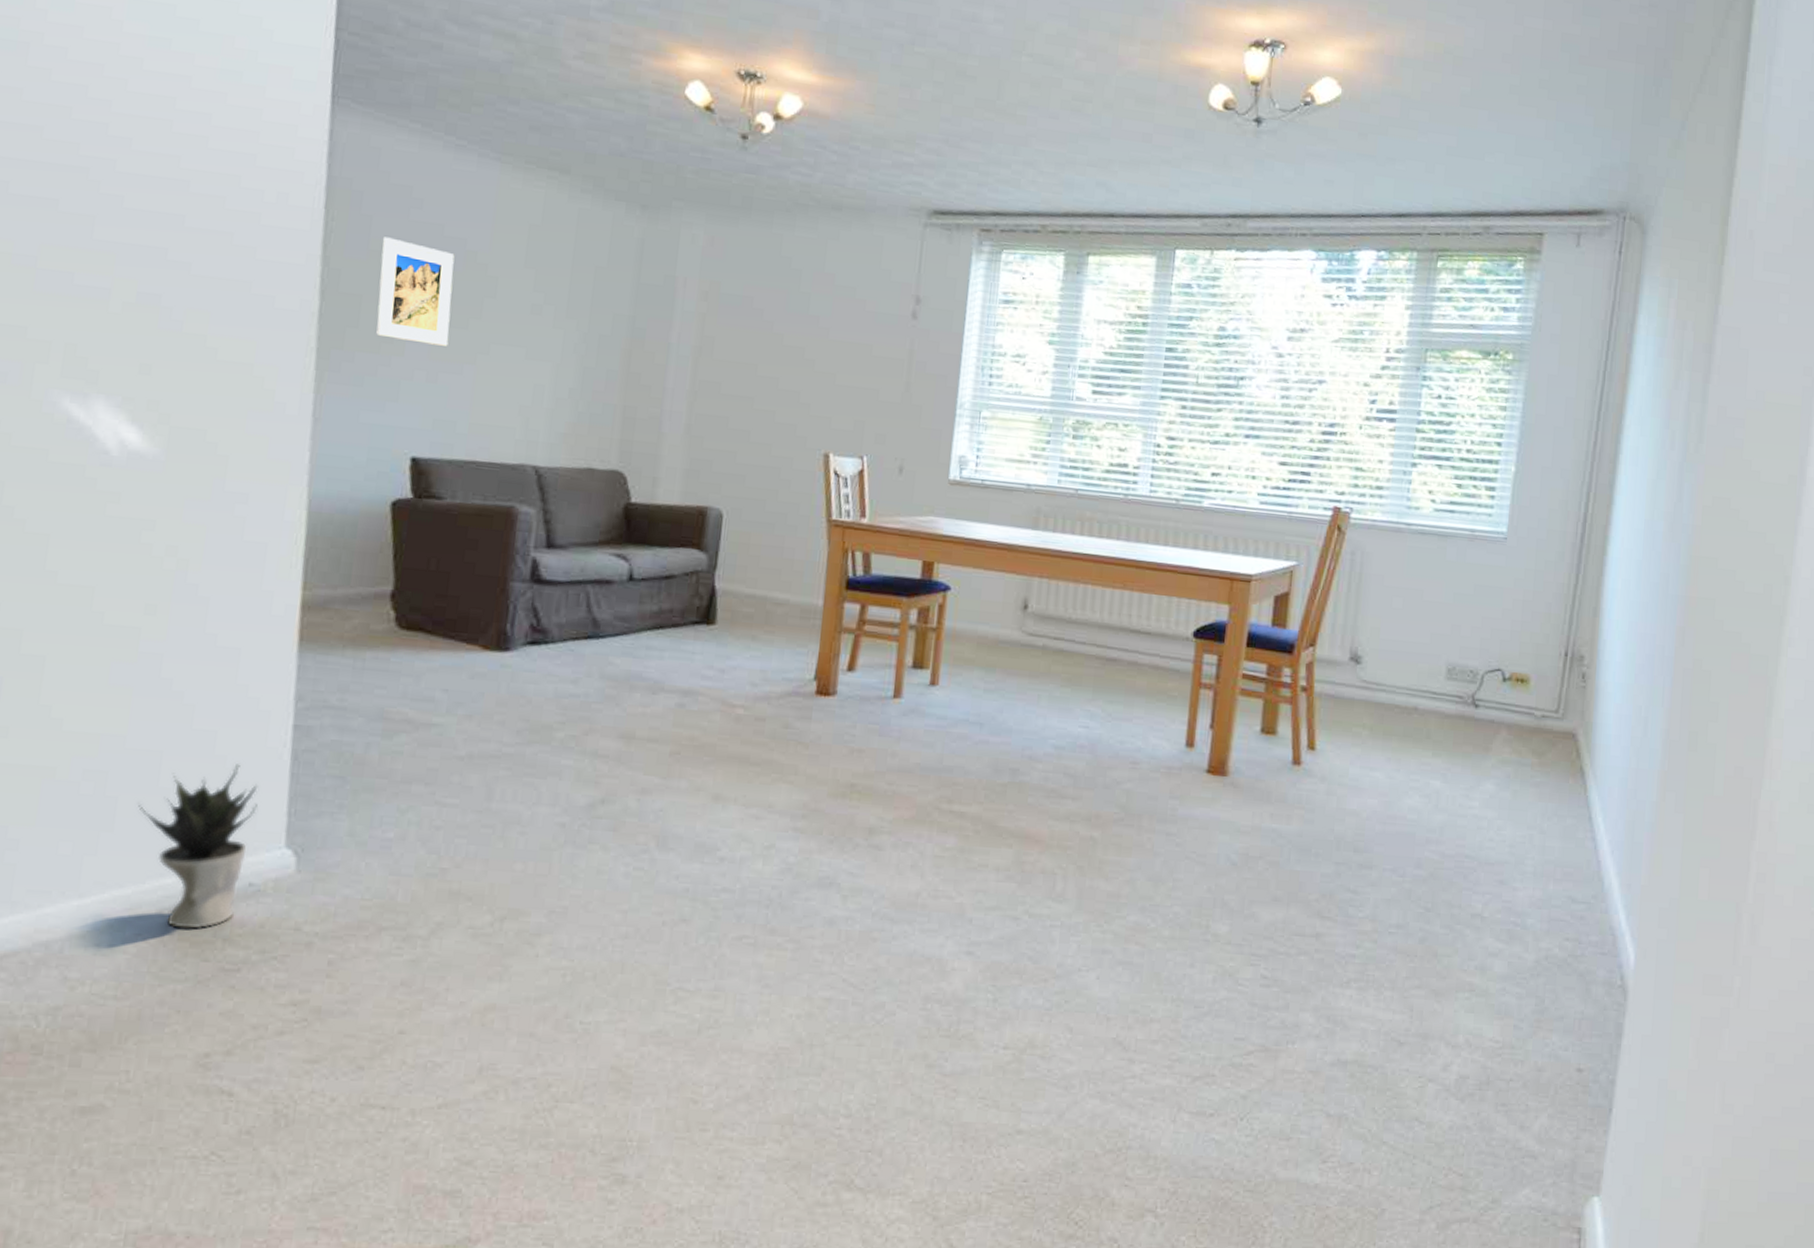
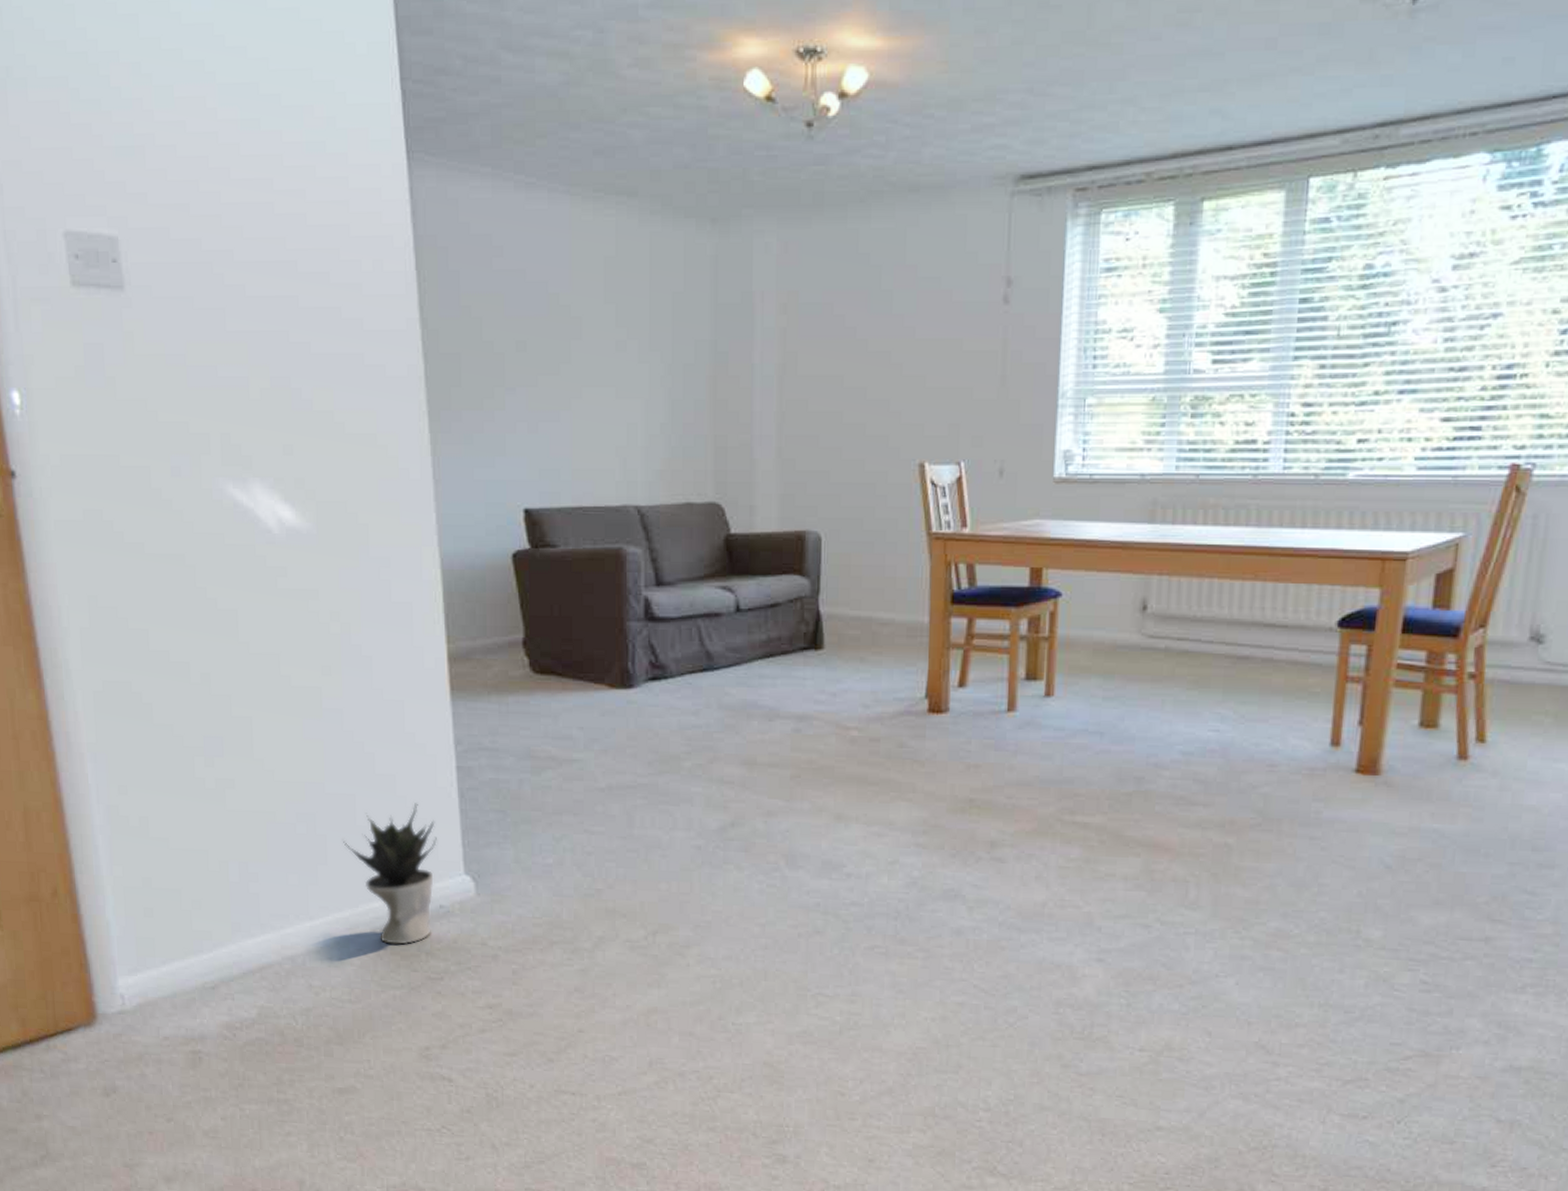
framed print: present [376,237,455,346] -> none [471,291,543,395]

